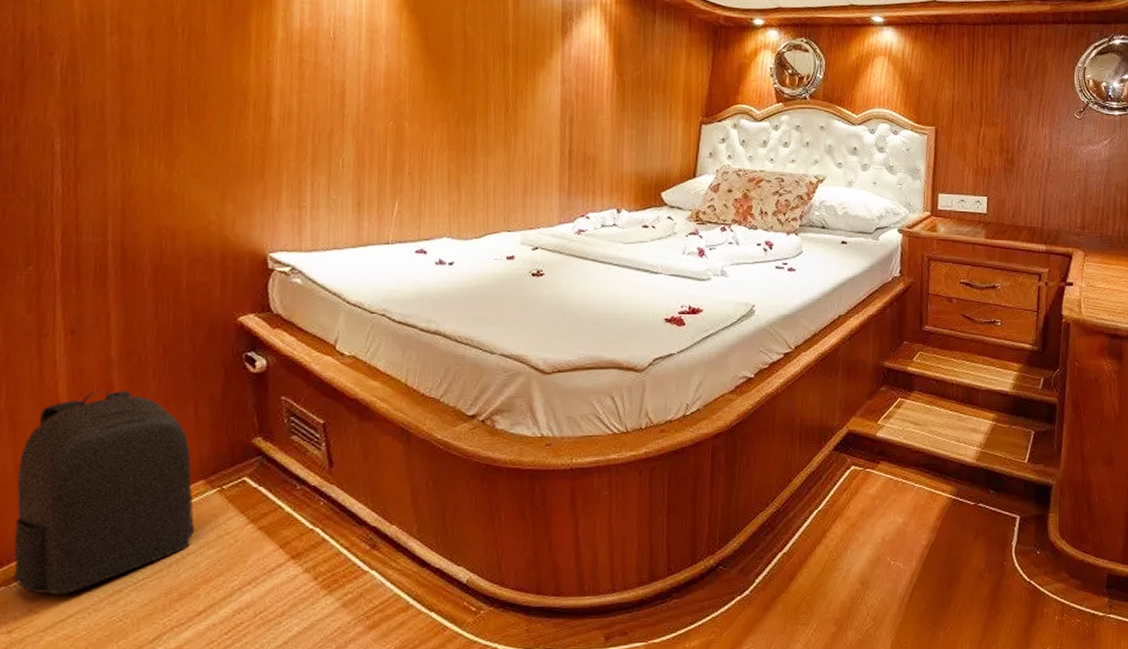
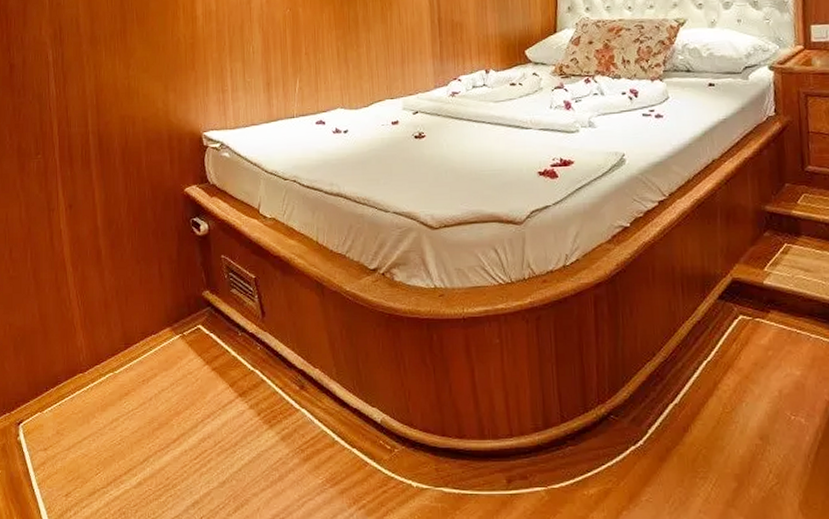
backpack: present [13,390,196,596] -> none [42,253,167,422]

